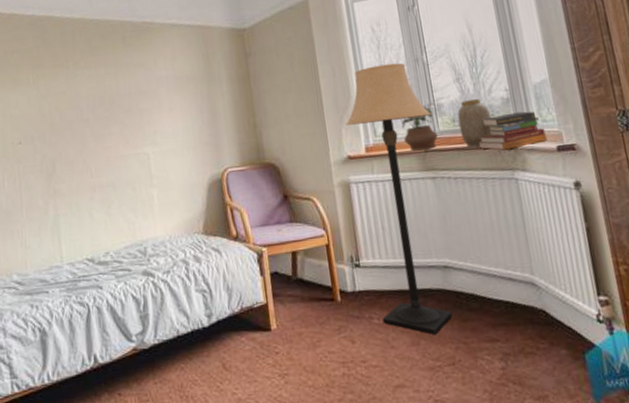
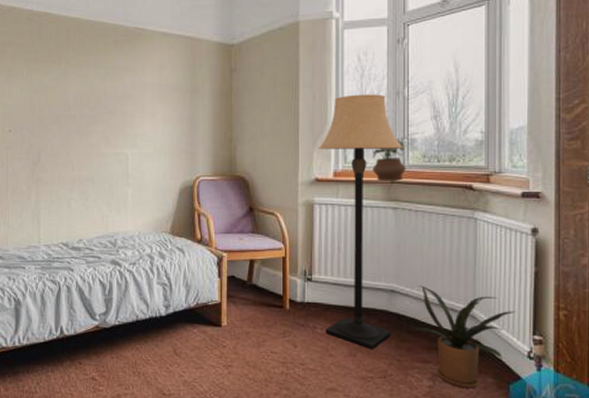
vase: present [457,99,492,147] -> none [428,138,462,184]
house plant: none [471,257,575,366] -> present [416,285,515,389]
books: present [479,111,548,151] -> none [446,155,514,190]

